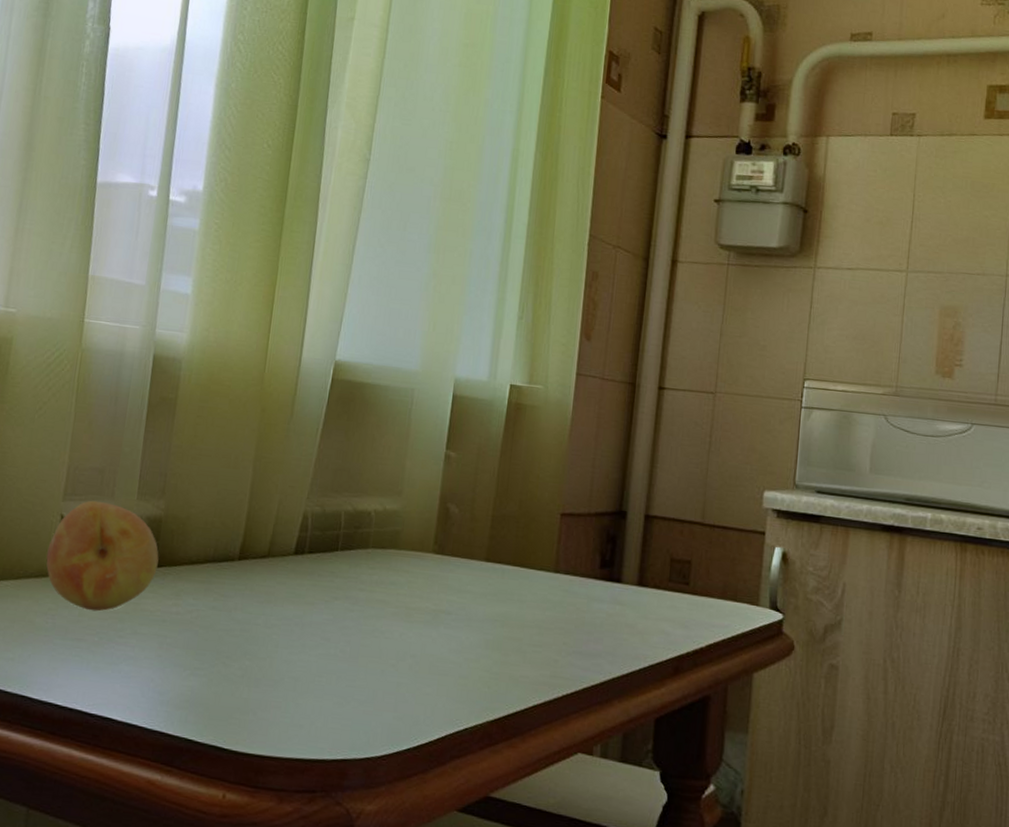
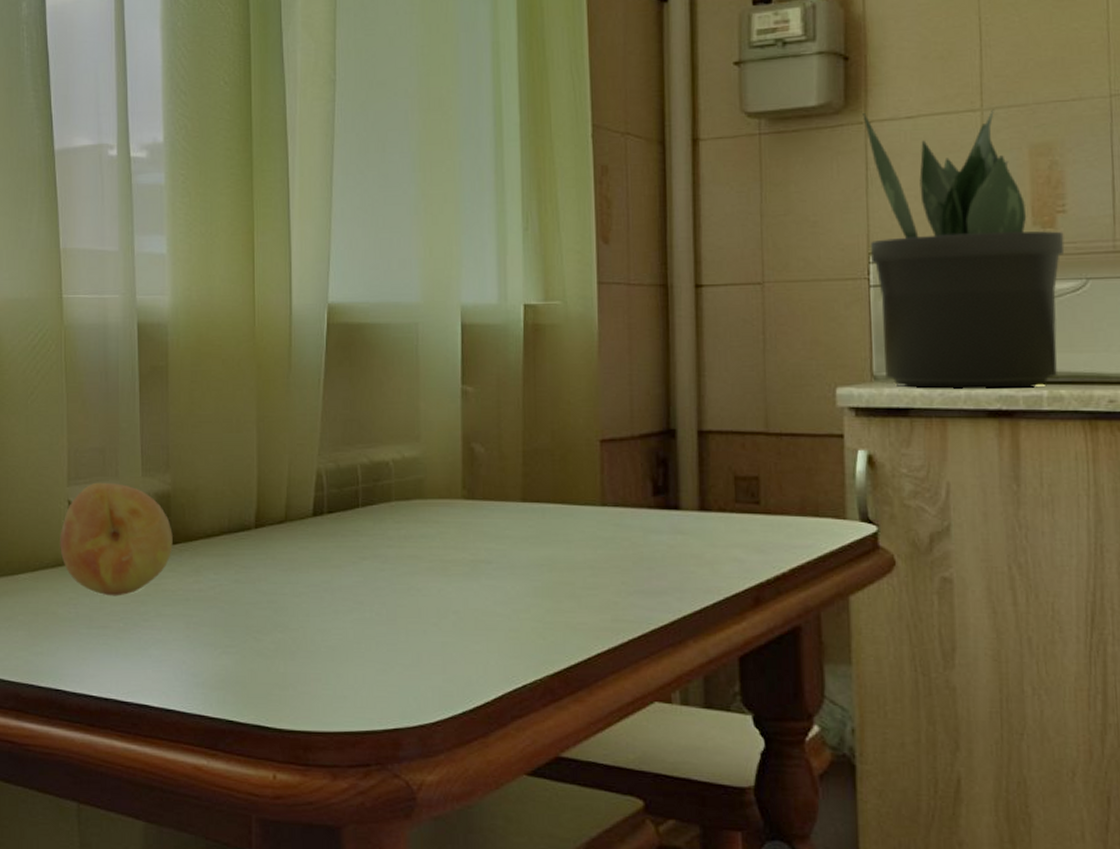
planter: none [804,260,959,510] -> present [862,109,1065,390]

